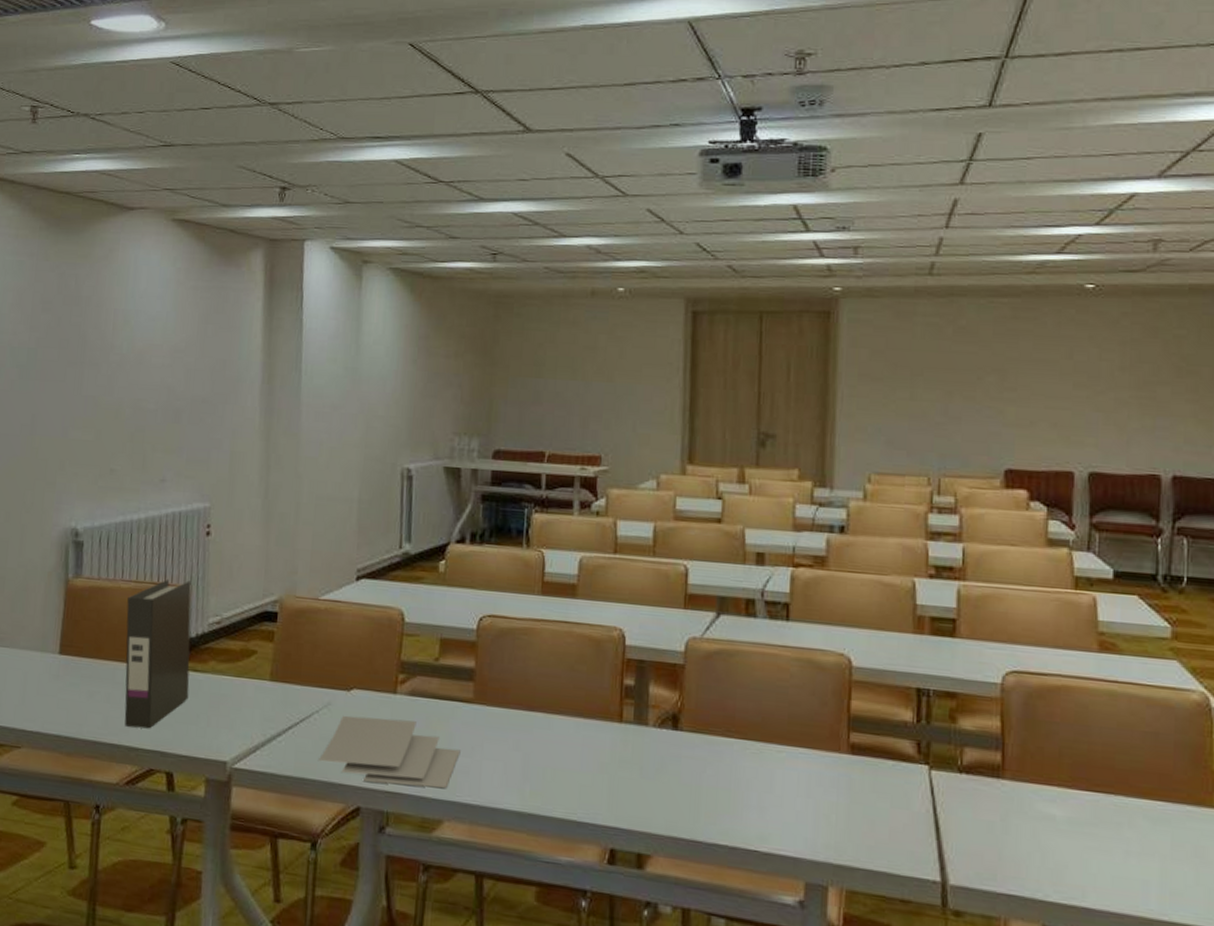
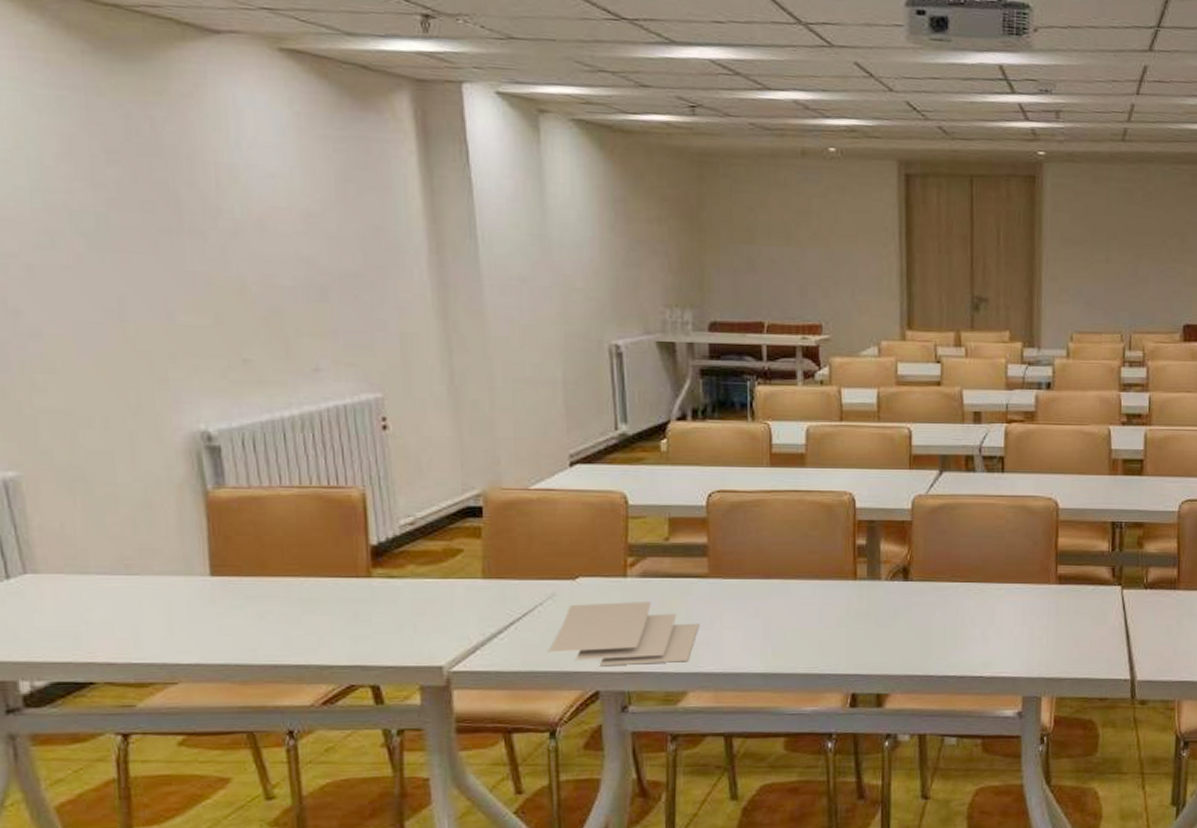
binder: present [124,578,192,729] -> none [291,481,387,645]

